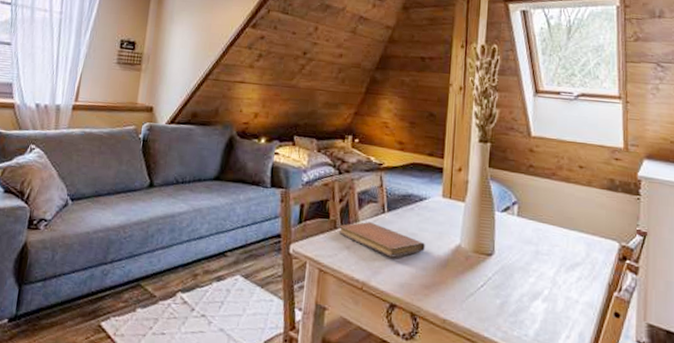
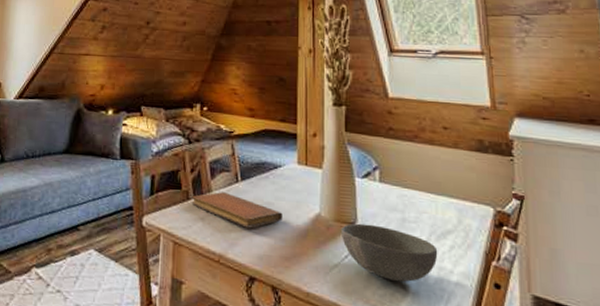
bowl: none [478,254,566,311] -> present [340,223,438,282]

